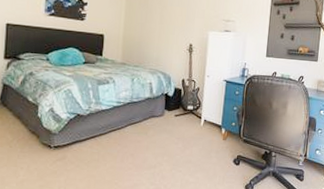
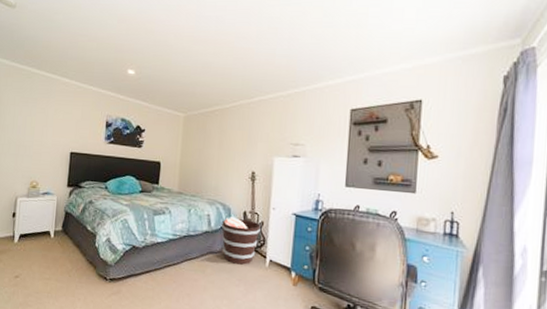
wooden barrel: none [163,84,197,126] -> present [222,217,261,265]

